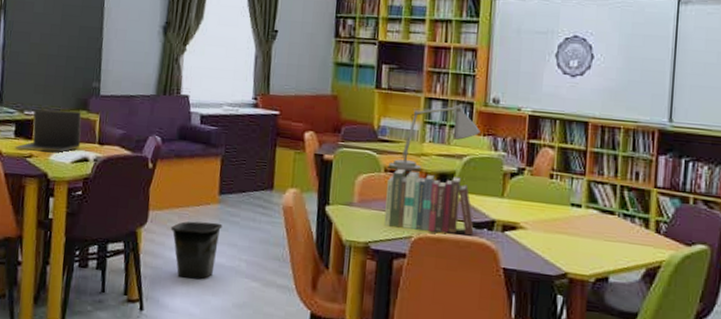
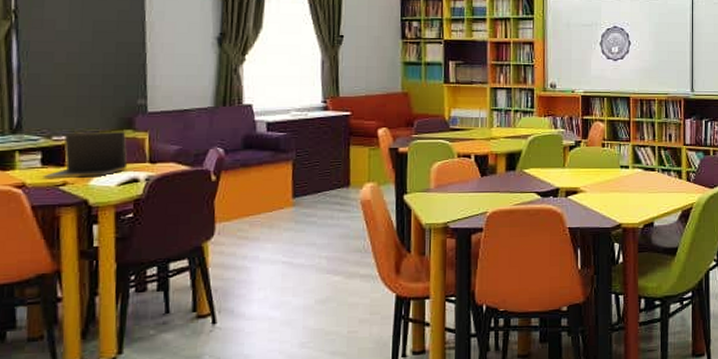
waste bin: present [170,221,223,279] -> none [241,225,299,284]
books: present [384,168,474,236] -> none [461,152,542,206]
desk lamp: present [388,104,480,172] -> none [460,91,541,155]

